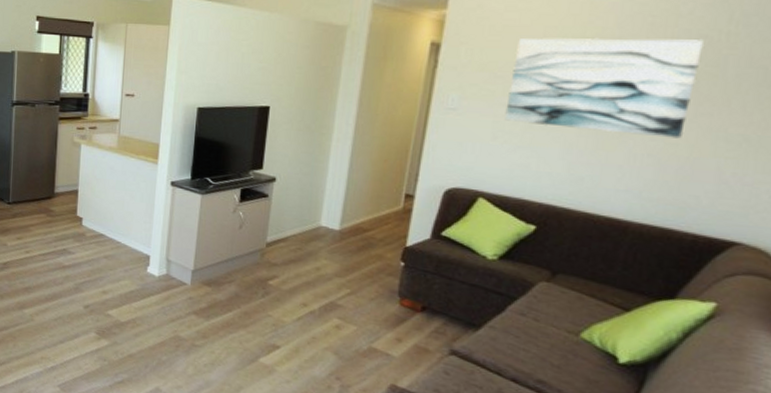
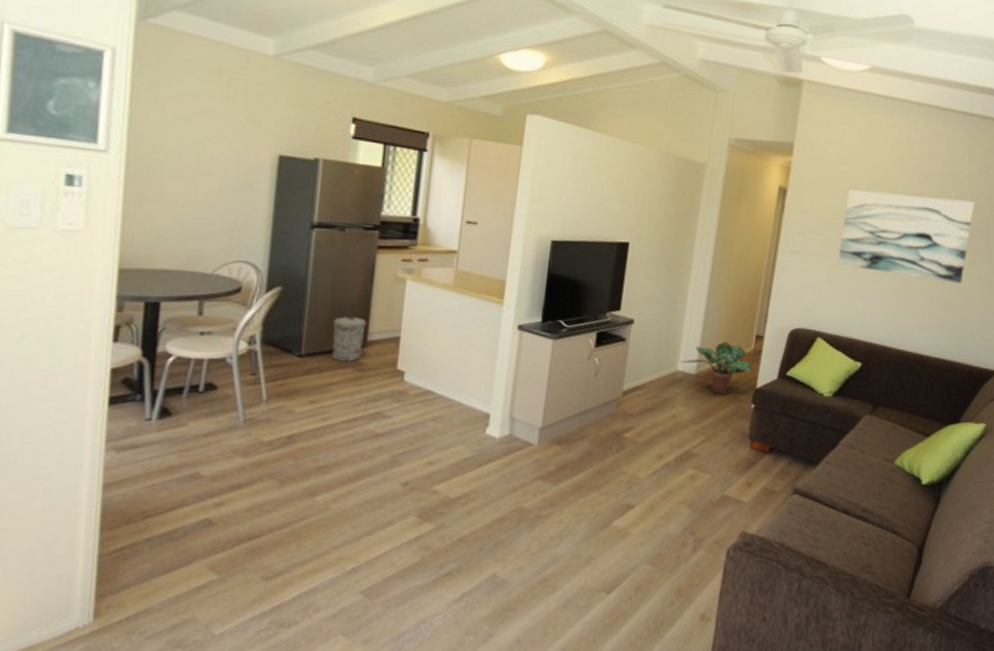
trash can: none [30,173,53,209] -> present [331,316,367,363]
potted plant: none [323,199,403,251] -> present [680,341,754,394]

